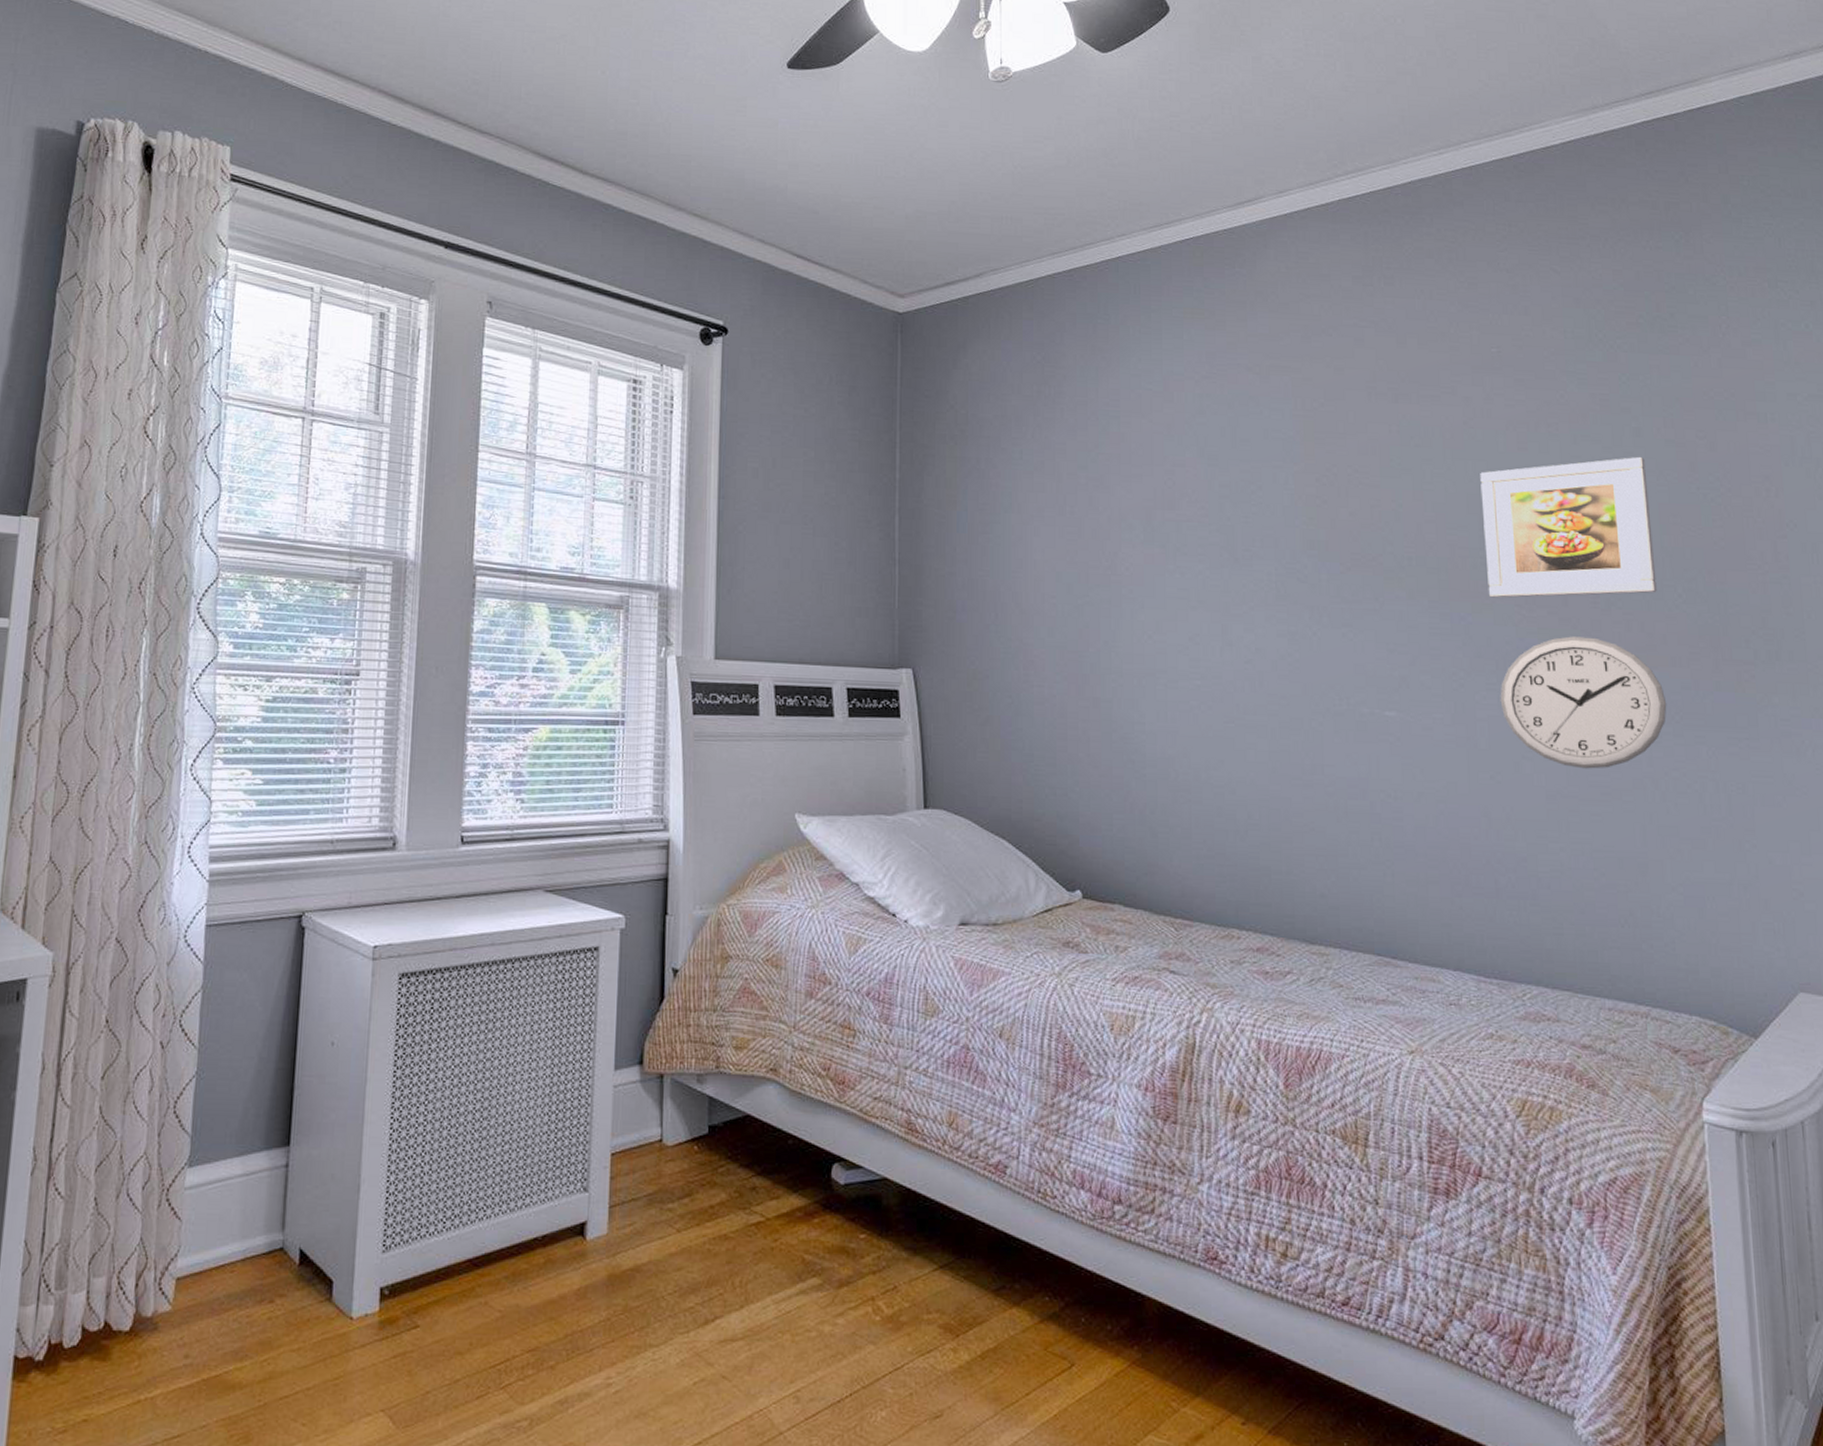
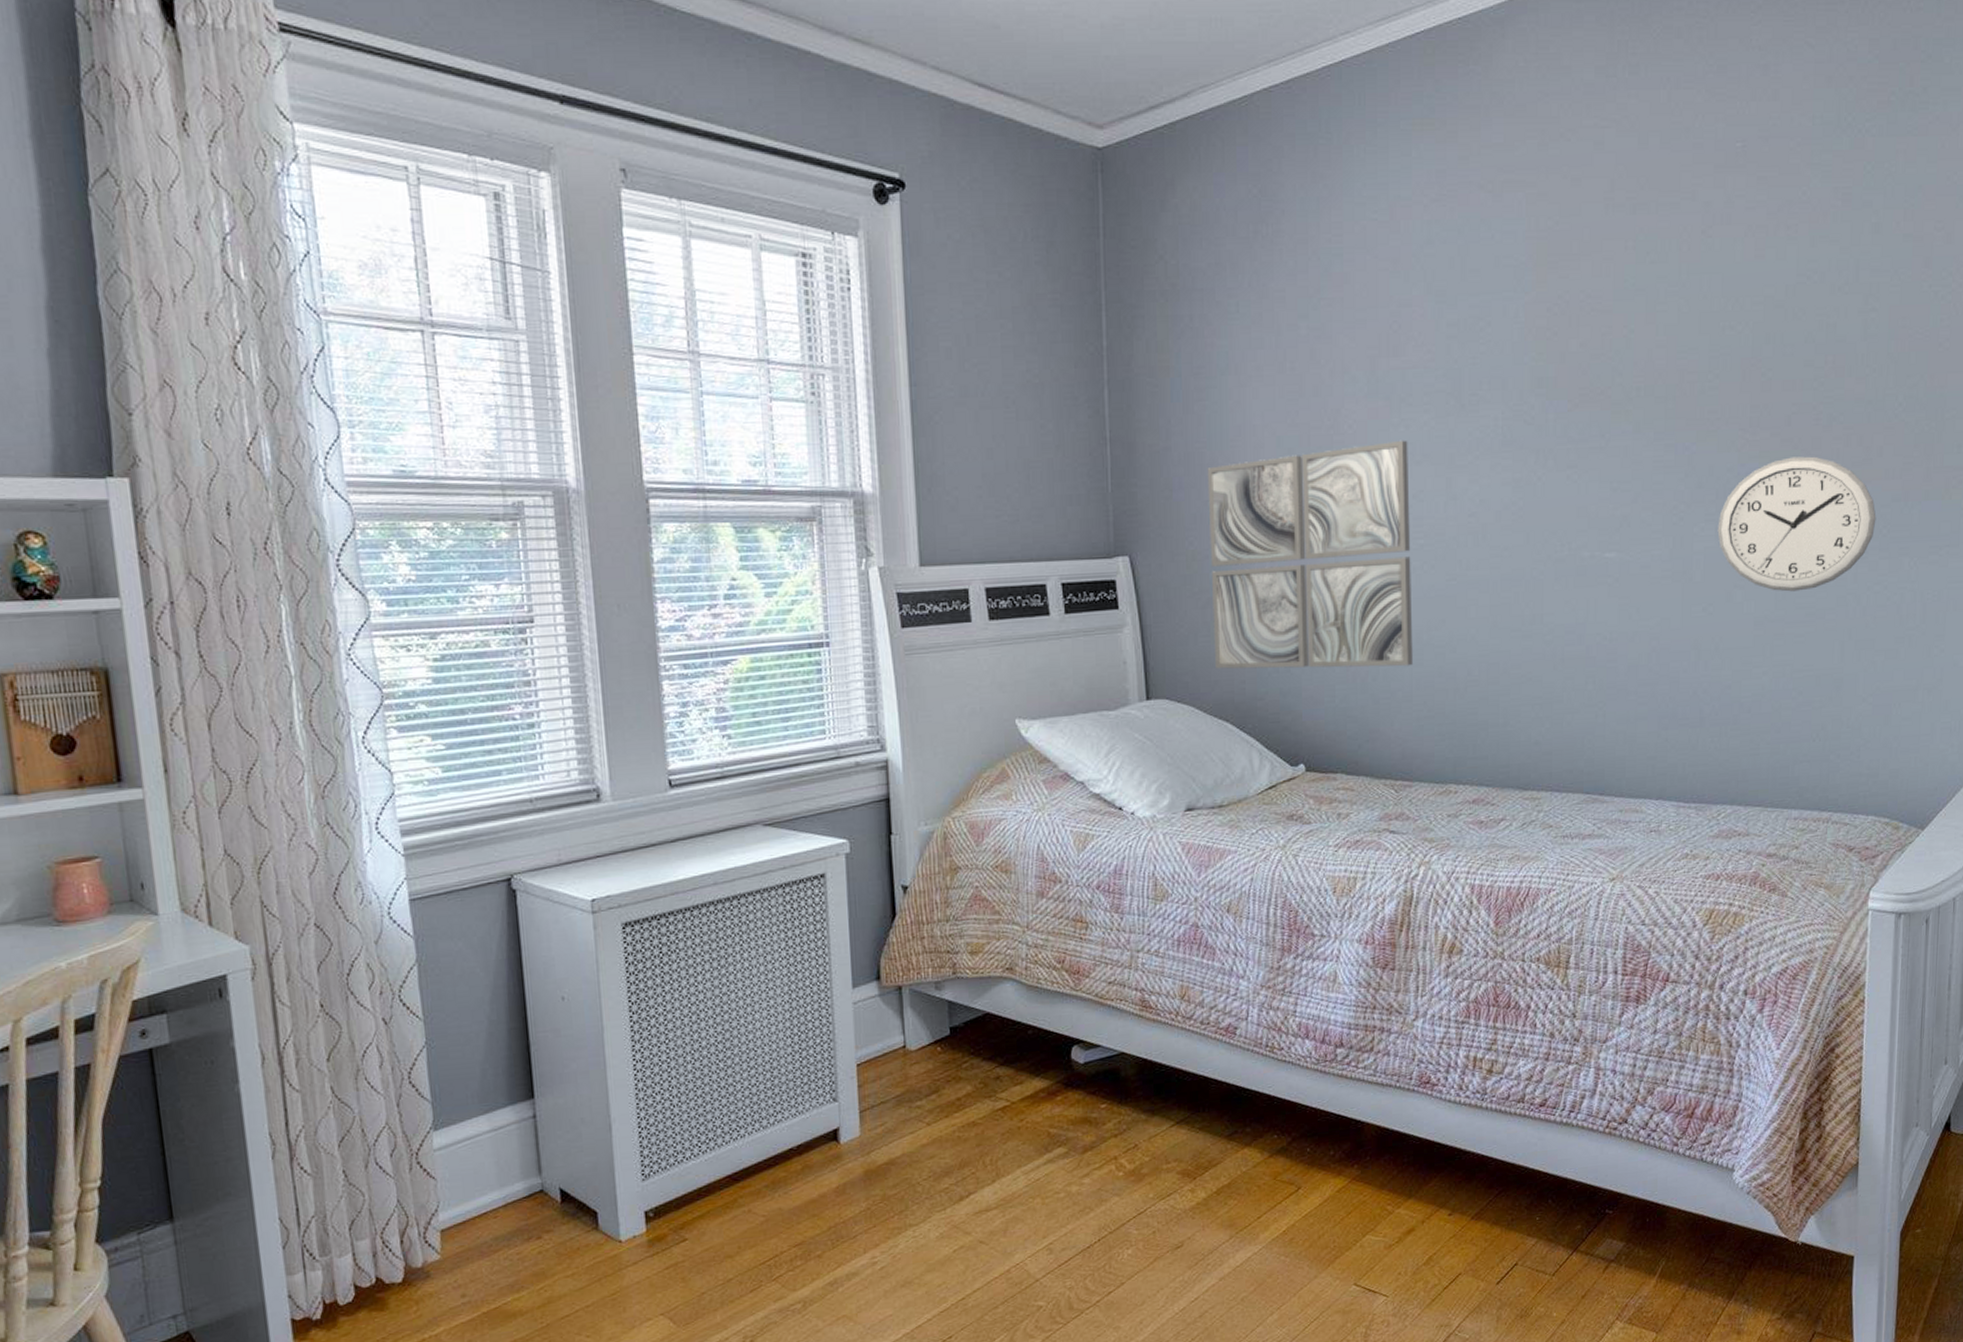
wall art: none [989,585,1191,803] -> present [1207,440,1413,669]
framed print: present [1480,456,1657,598] -> none [1714,255,1881,424]

